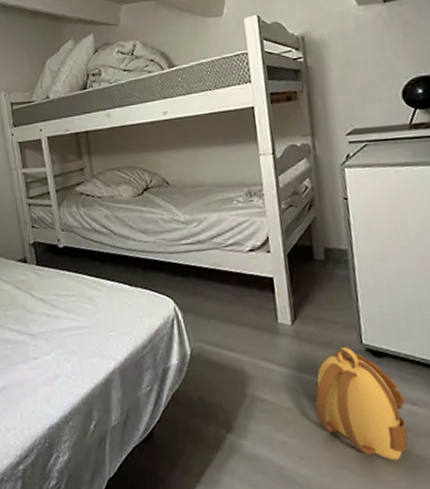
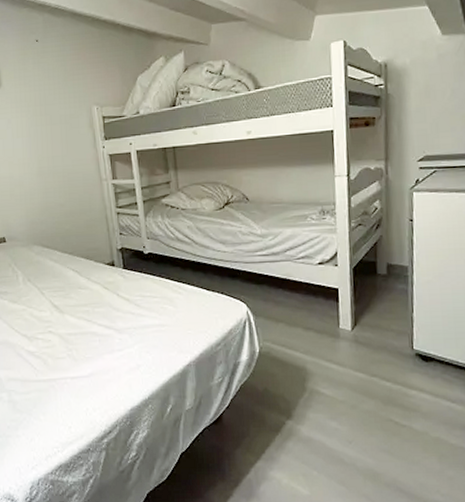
backpack: present [314,346,409,461] -> none [366,350,445,448]

